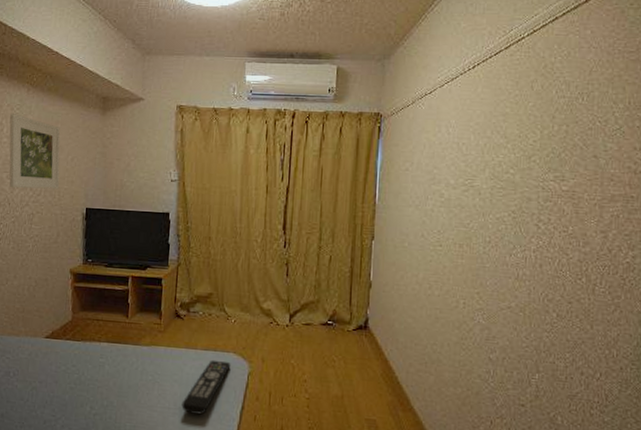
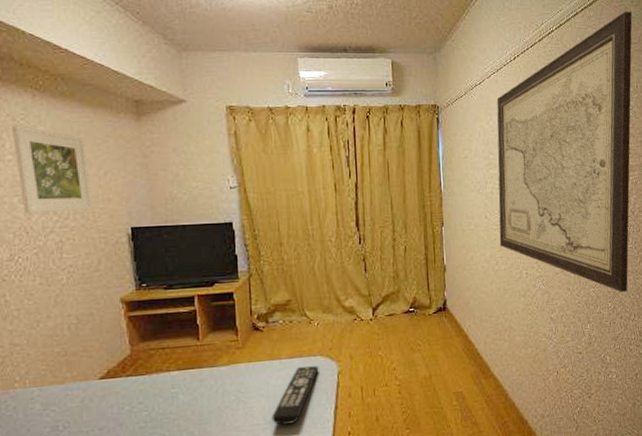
wall art: none [435,15,630,344] -> present [496,11,632,292]

